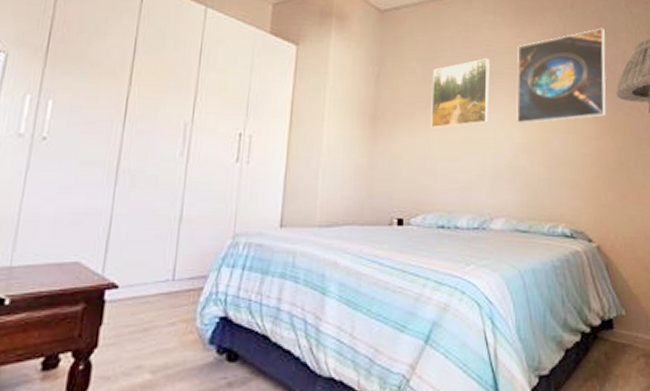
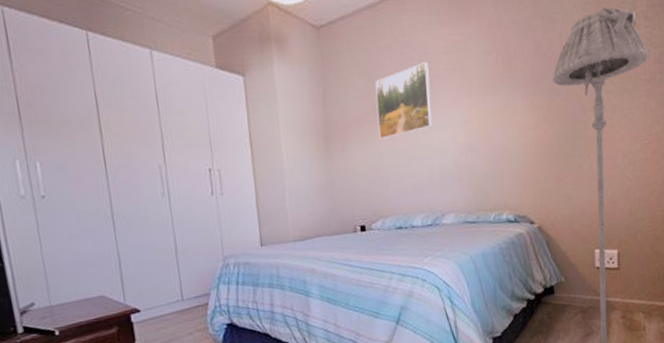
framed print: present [516,28,606,125] -> none [454,12,544,124]

